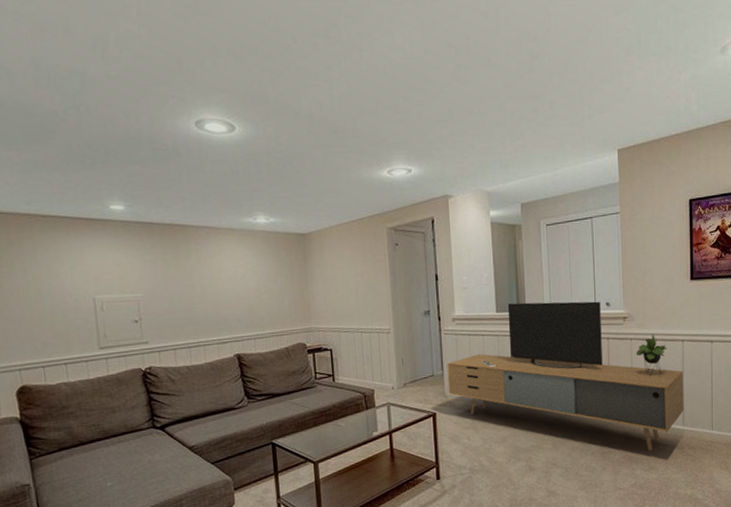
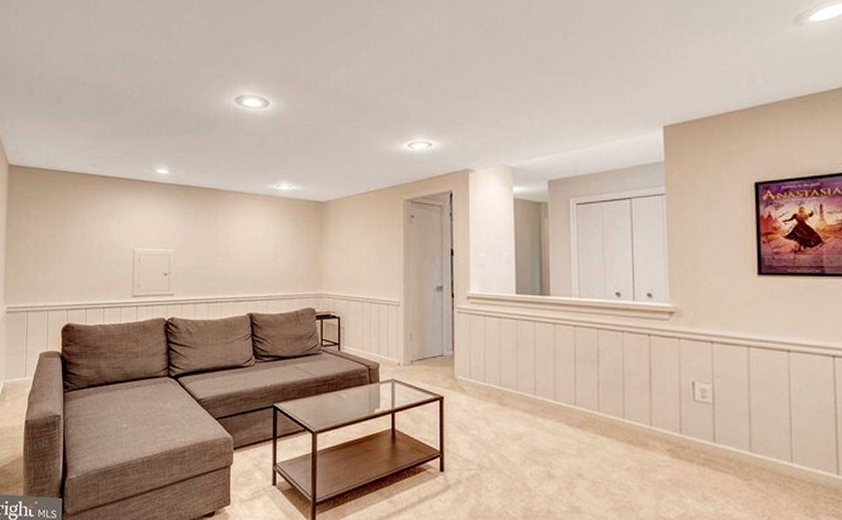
media console: present [447,301,684,451] -> none [458,286,751,478]

